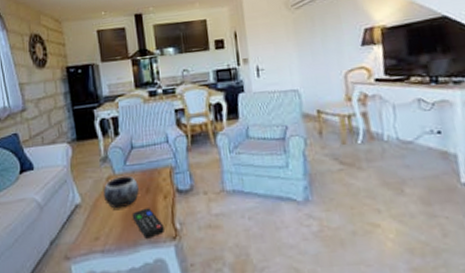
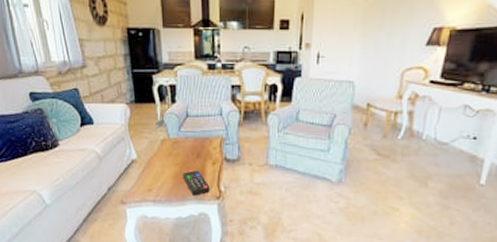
decorative bowl: present [102,175,139,209] -> none [157,140,190,168]

